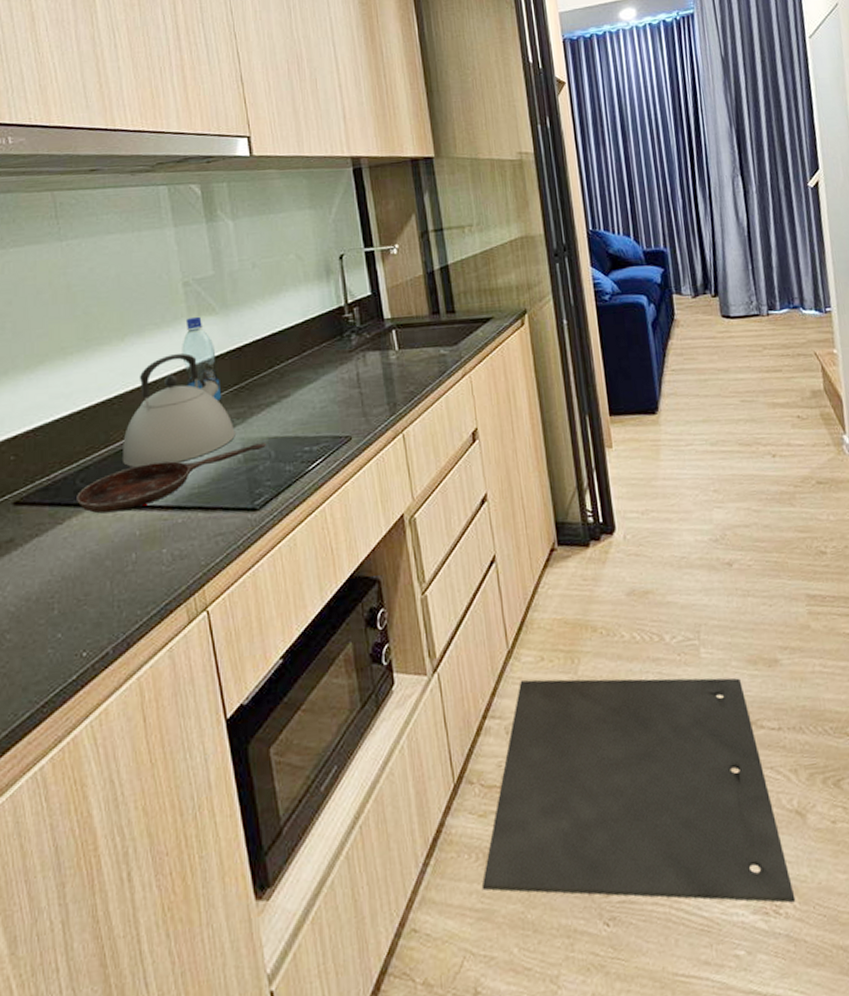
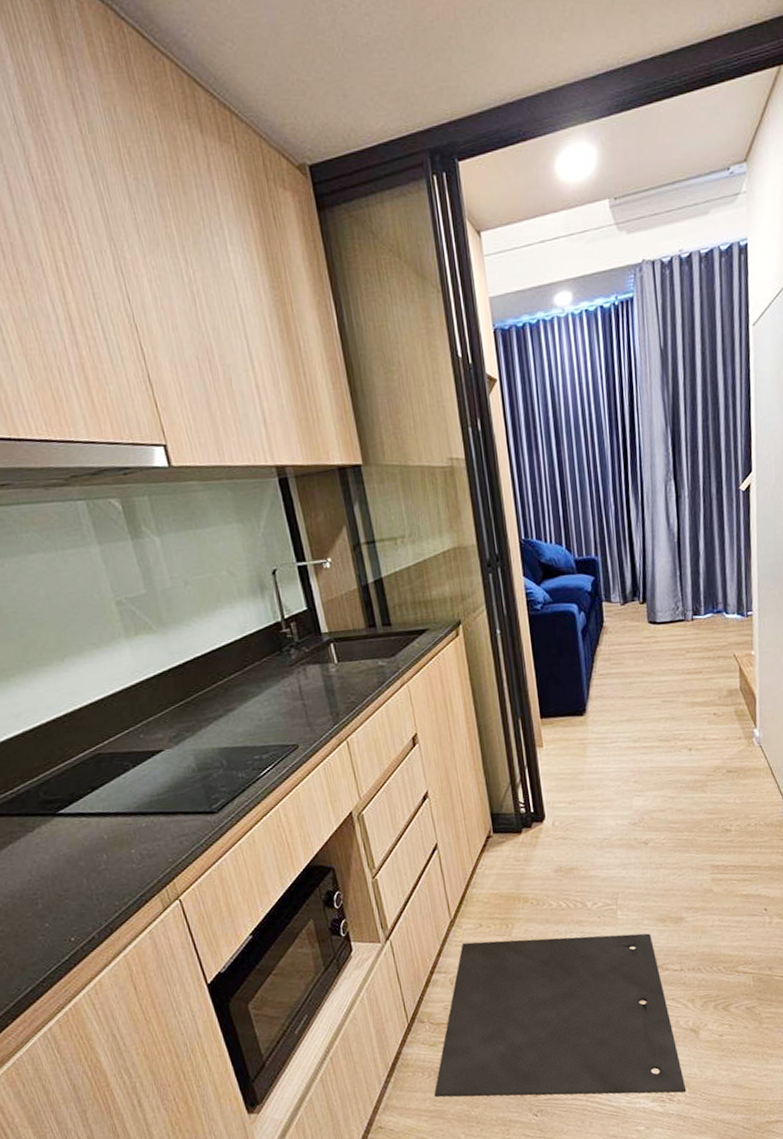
frying pan: present [77,443,266,514] -> none [42,753,217,821]
kettle: present [121,353,235,468] -> none [78,672,187,780]
bottle: present [182,316,222,405] -> none [123,635,171,720]

